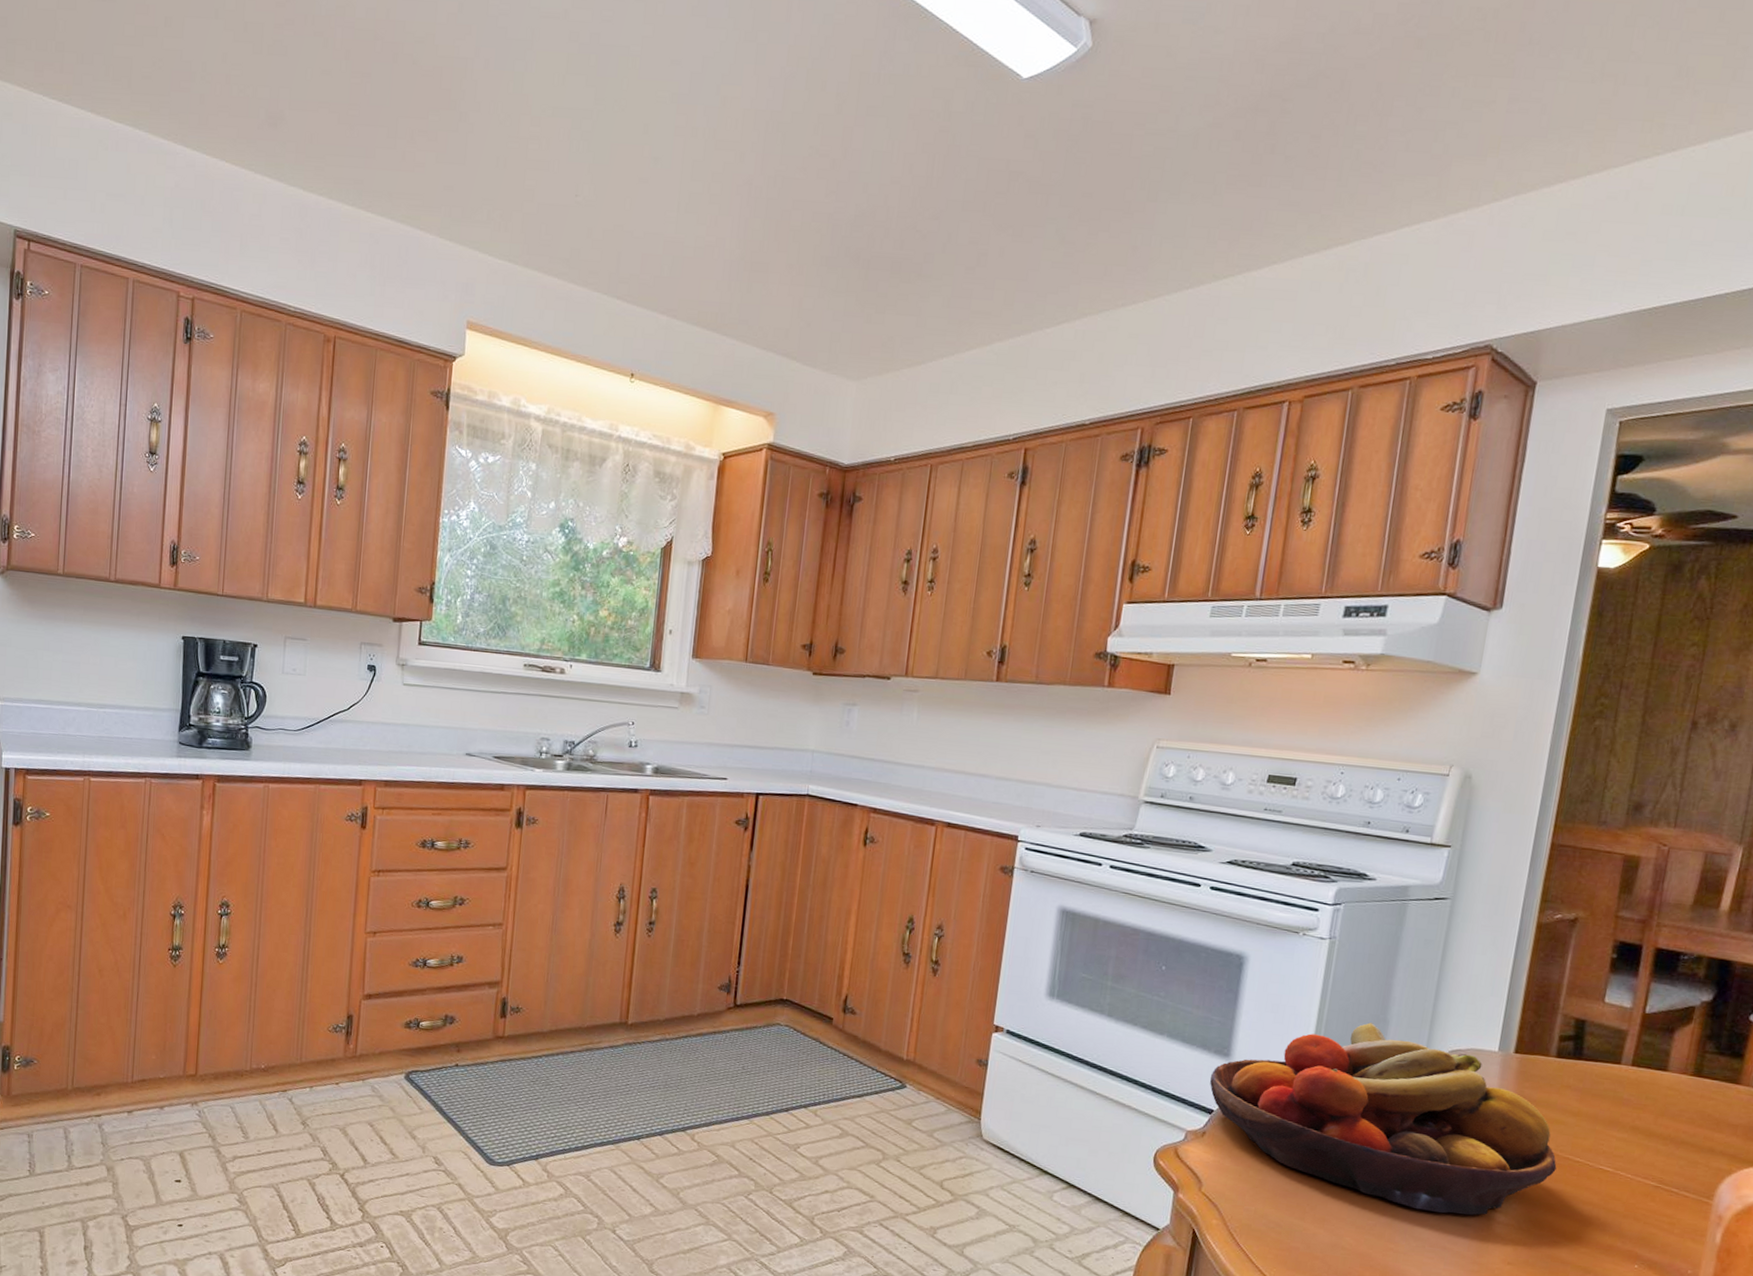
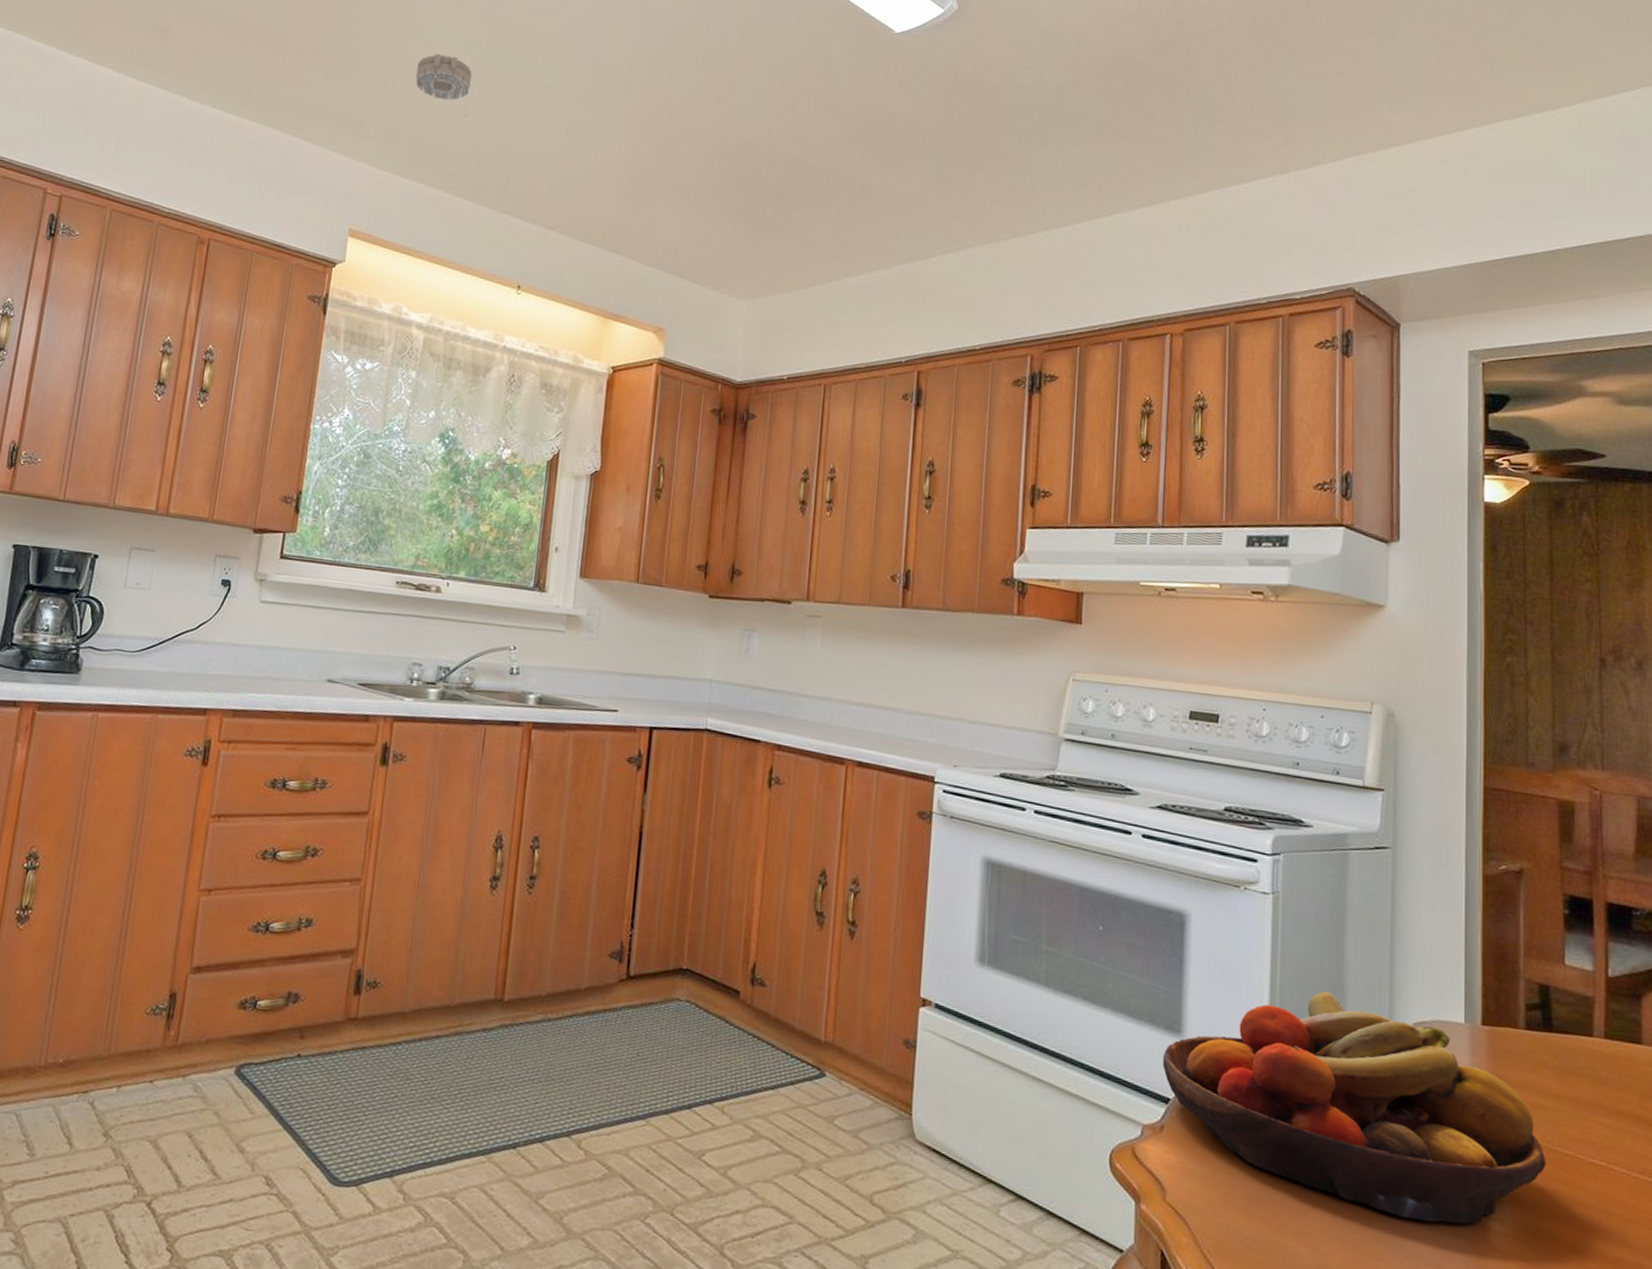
smoke detector: none [526,128,582,180] -> present [415,53,472,101]

